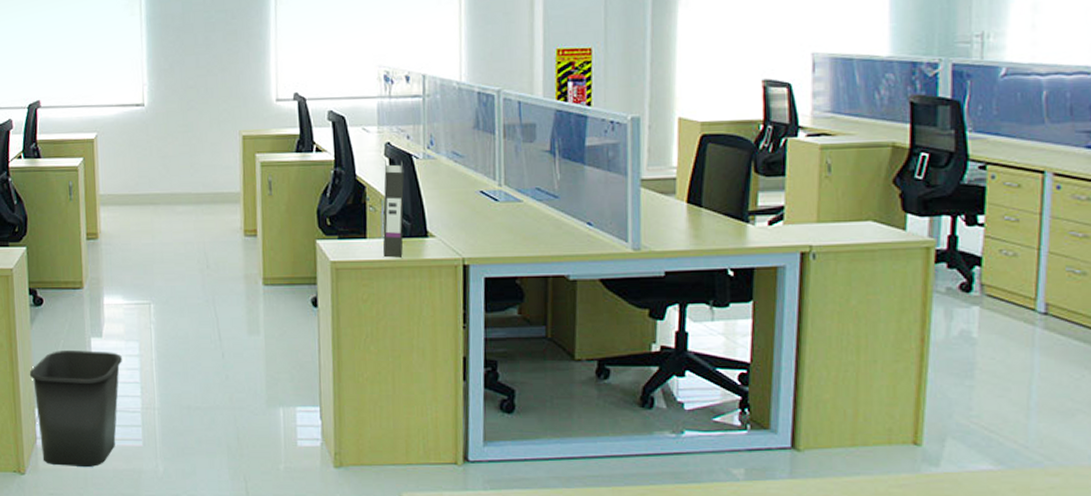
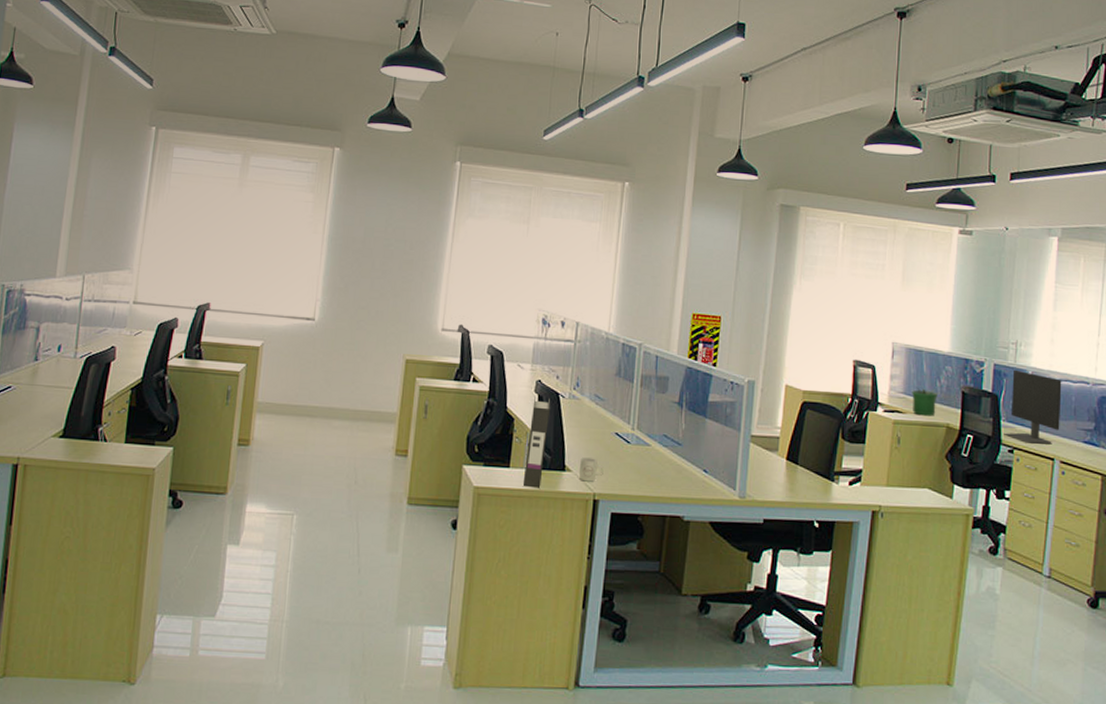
waste bin: present [29,349,122,467] -> none [156,555,257,679]
mug: none [444,220,471,246] -> present [579,457,604,482]
planter: none [842,102,881,136] -> present [912,387,940,416]
computer monitor: none [971,67,1051,156] -> present [1003,369,1062,445]

